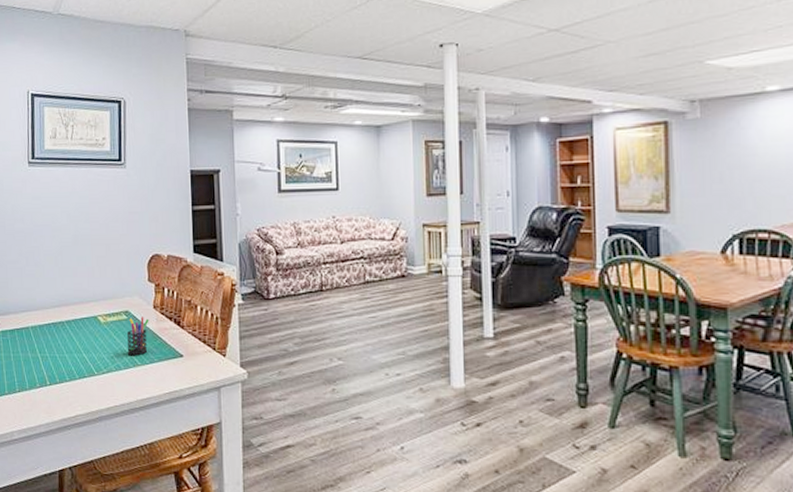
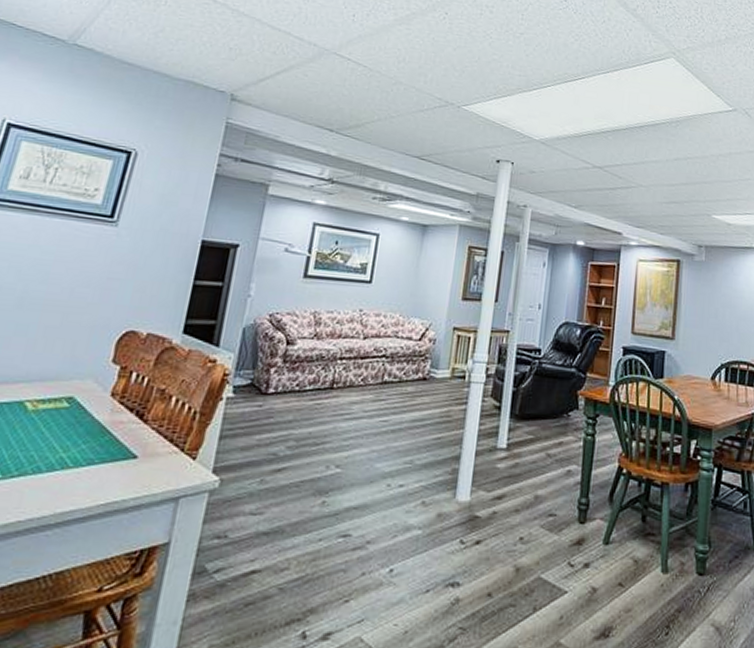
pen holder: present [126,317,149,356] -> none [56,406,101,456]

